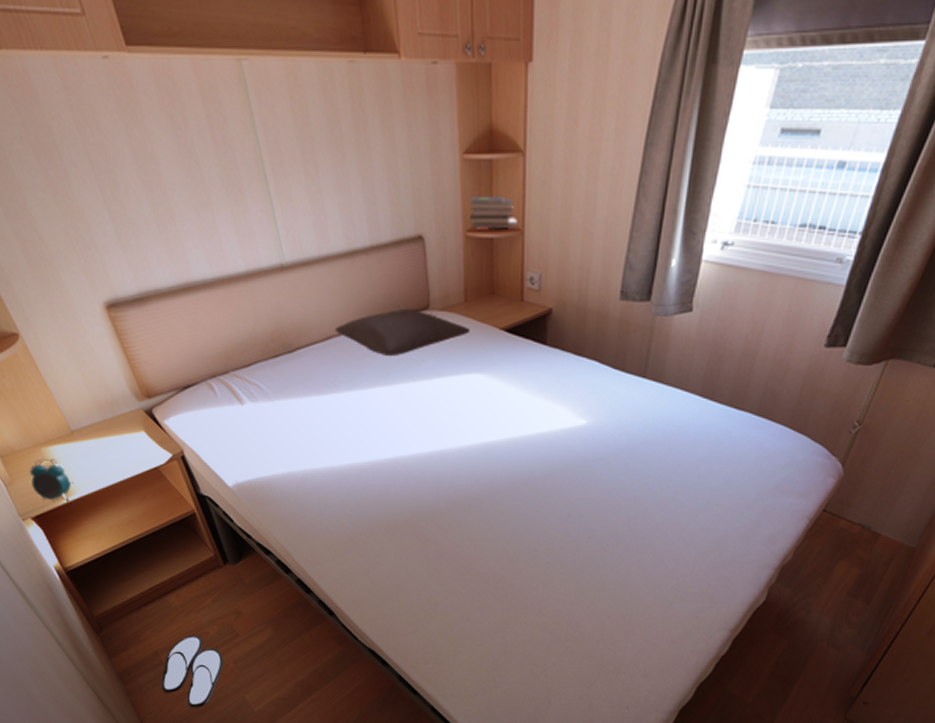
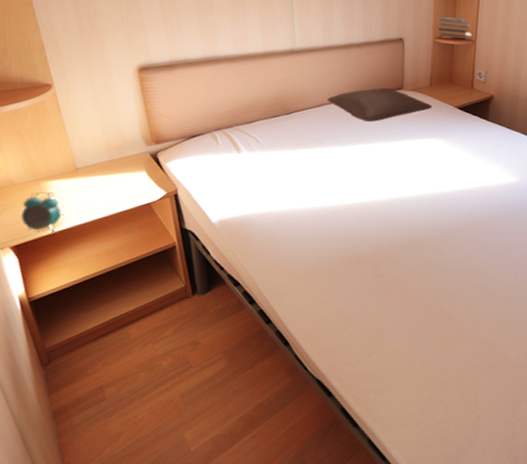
slippers: present [161,635,223,708] -> none [96,367,171,450]

